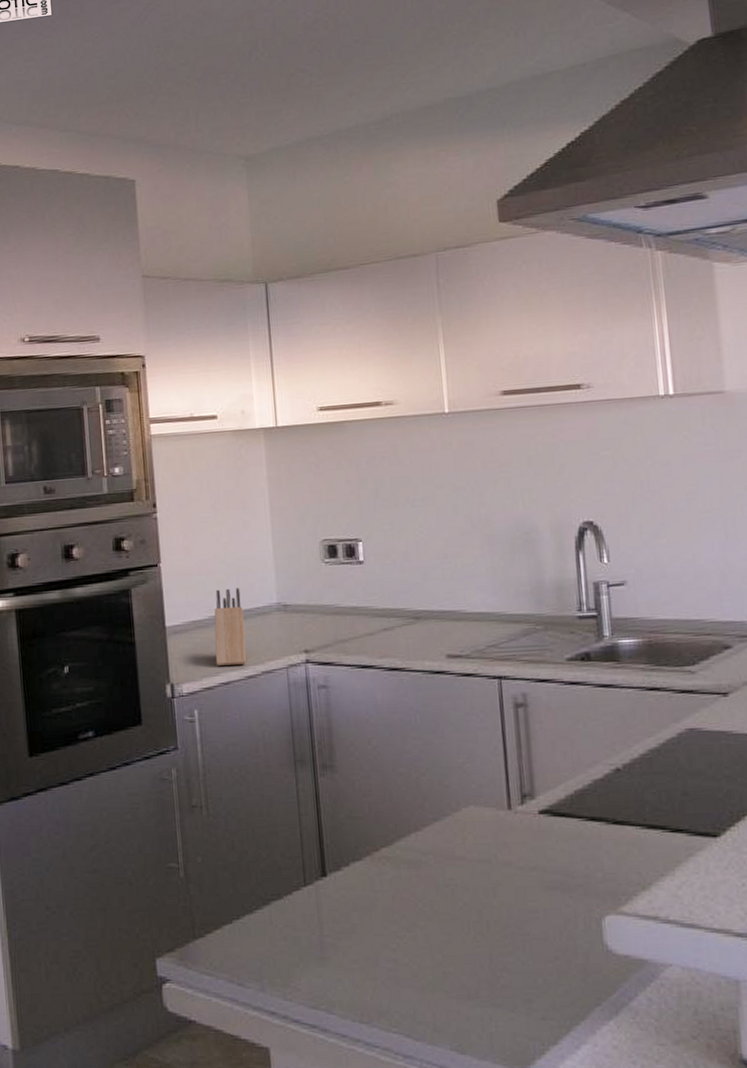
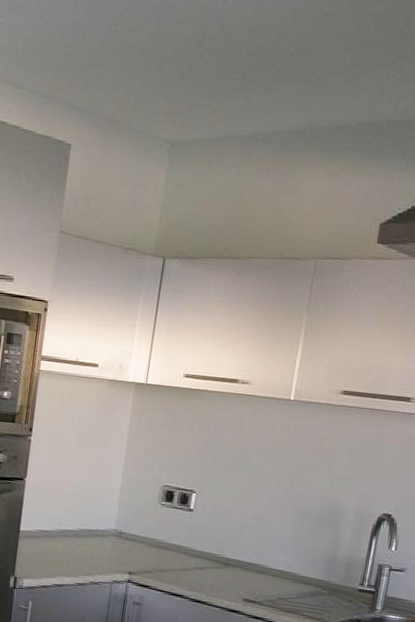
knife block: present [214,588,246,666] -> none [54,509,87,573]

